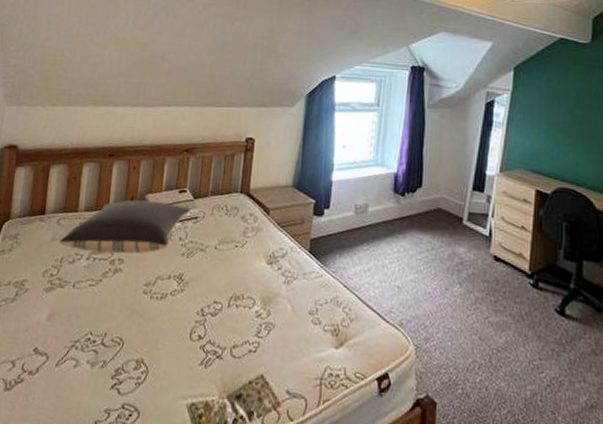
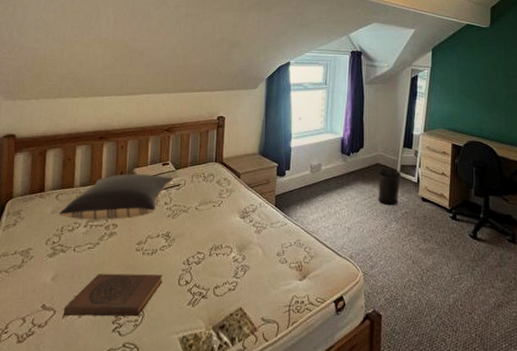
book: none [56,317,173,373] -> present [63,273,163,317]
waste bin: none [437,215,470,263] -> present [378,168,402,205]

